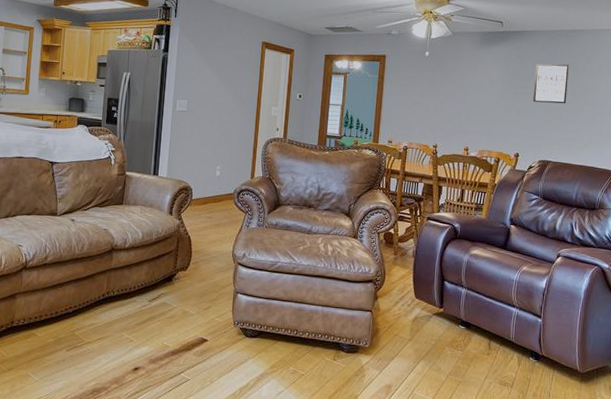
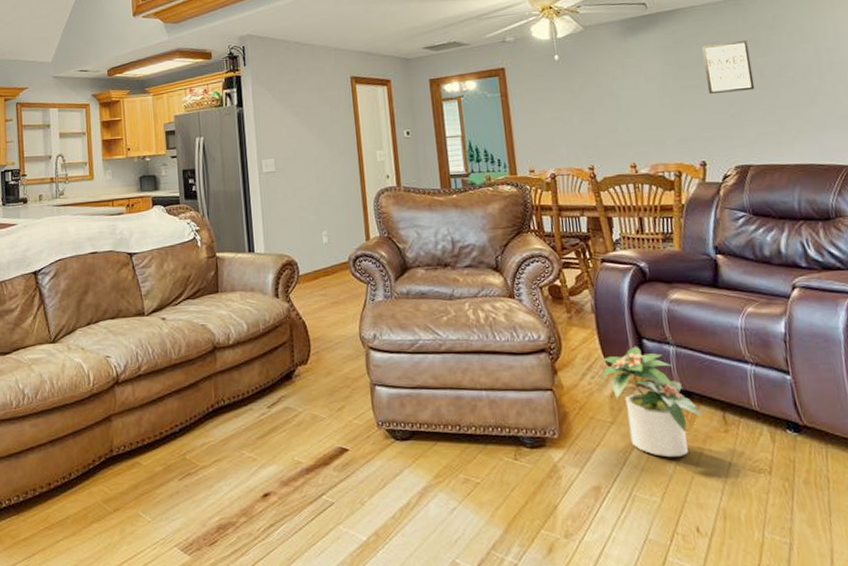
potted plant: none [405,285,475,369] -> present [597,346,702,458]

